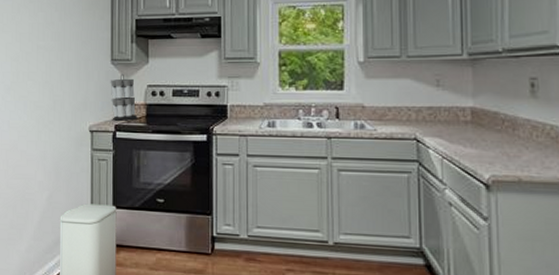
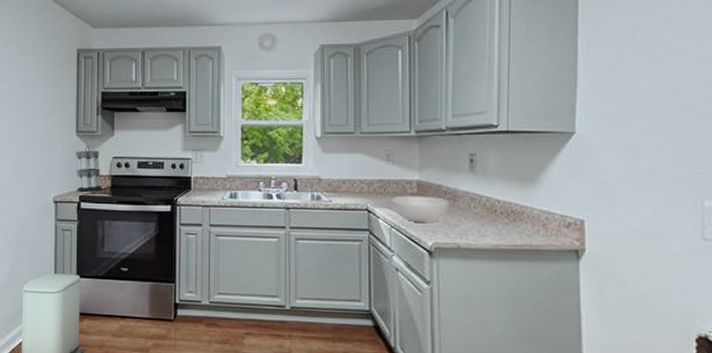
bowl: none [442,123,510,154] -> present [391,195,451,224]

